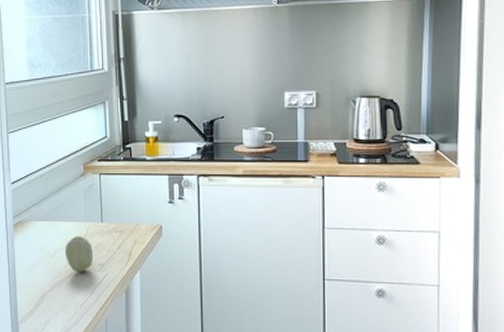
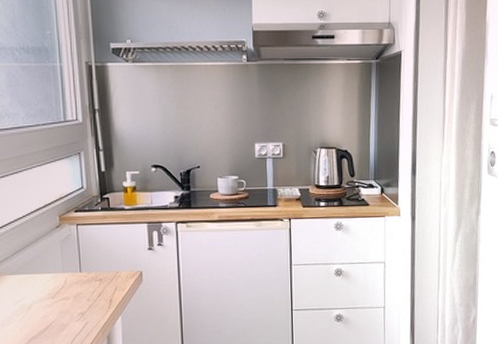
fruit: present [64,236,94,272] -> none [41,287,73,323]

